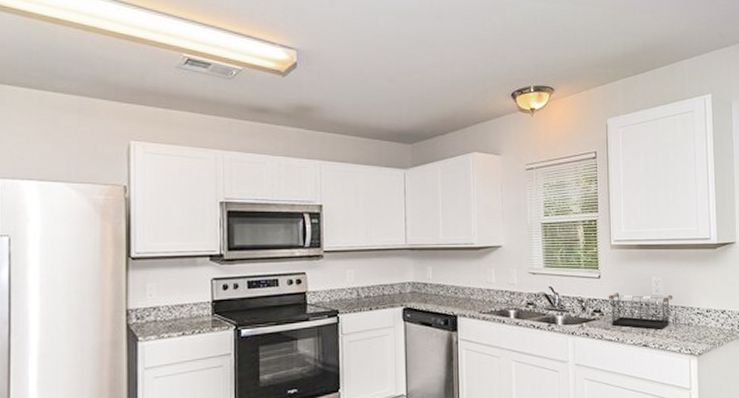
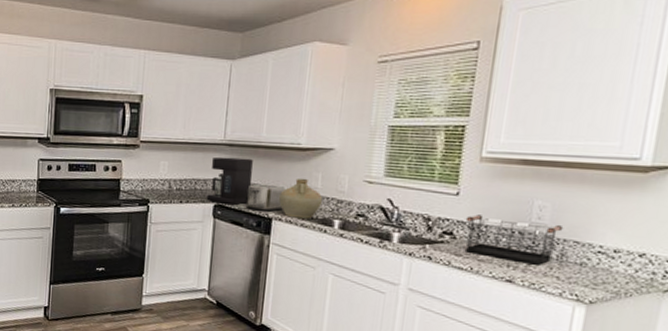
coffee maker: none [395,260,436,307] -> present [206,157,253,206]
toaster: none [430,283,466,311] -> present [244,184,285,213]
ceramic jug: none [461,274,498,313] -> present [279,178,323,219]

